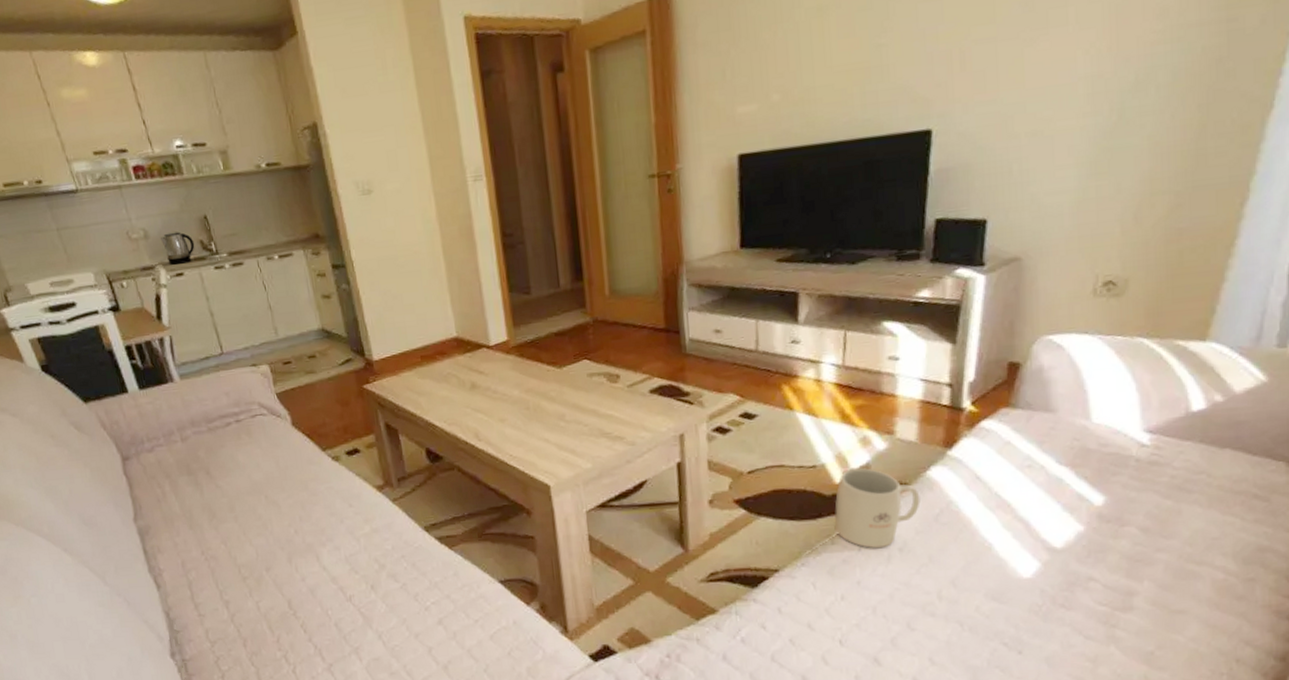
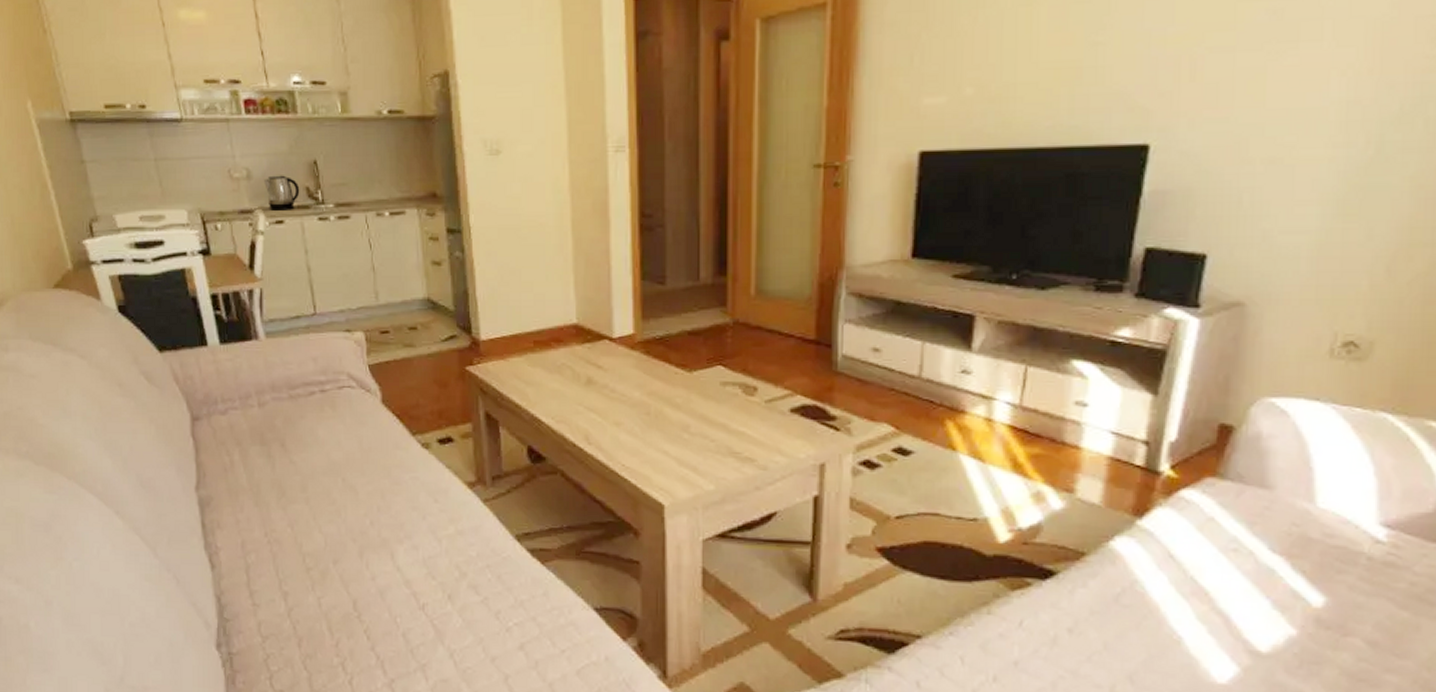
mug: present [834,468,921,549] -> none [992,528,1099,626]

